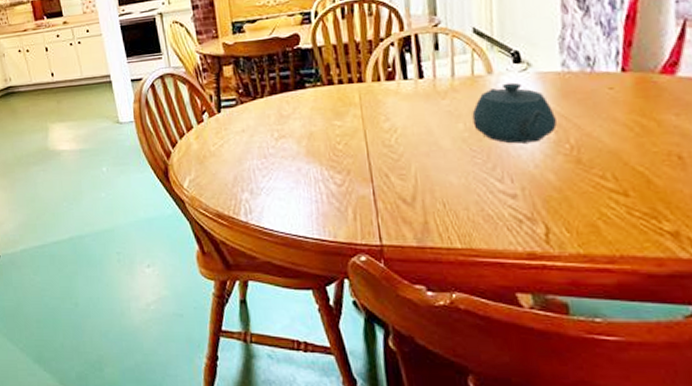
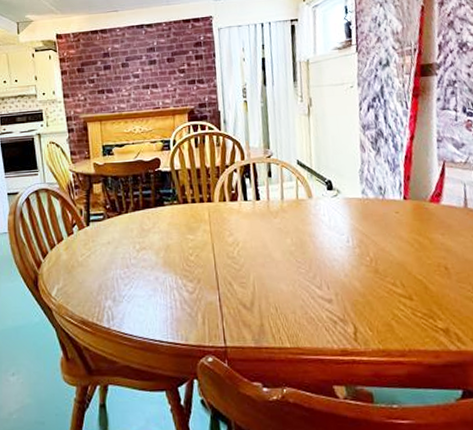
teapot: present [472,82,557,144] -> none [297,206,360,256]

